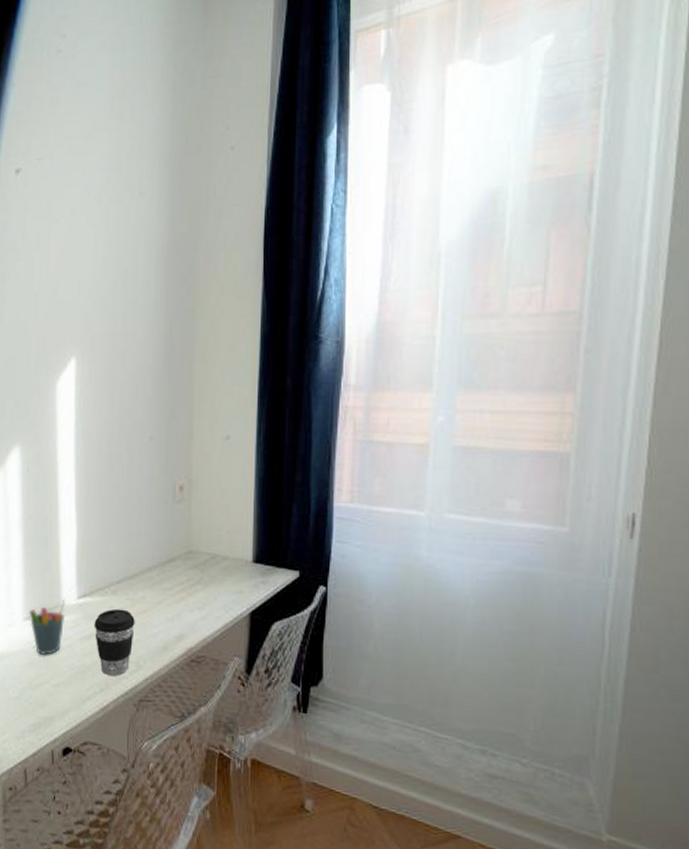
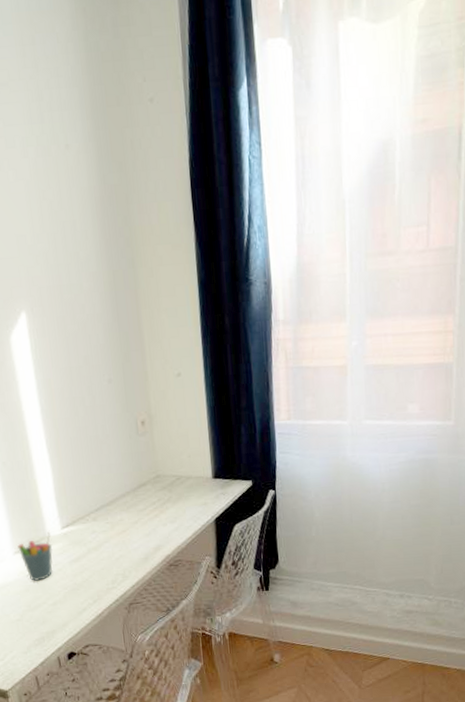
coffee cup: present [94,608,135,677] -> none [79,532,118,589]

